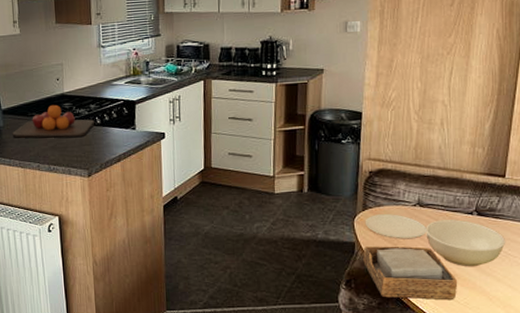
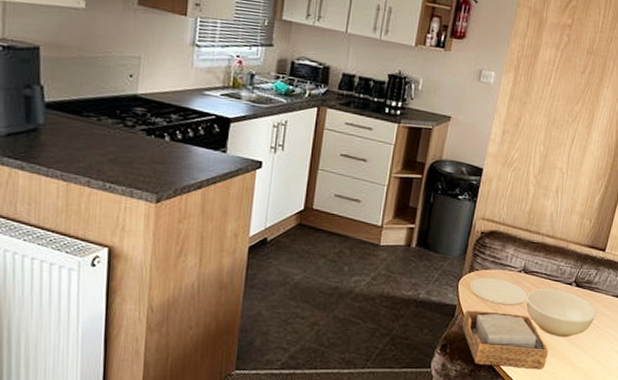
chopping board: present [12,104,95,138] -> none [56,106,175,153]

